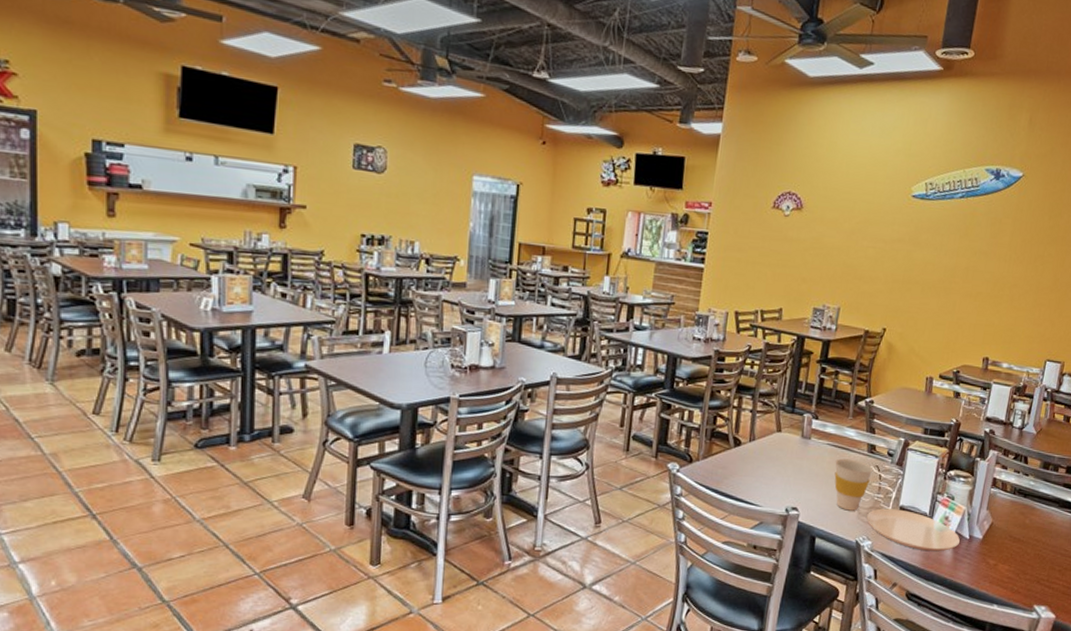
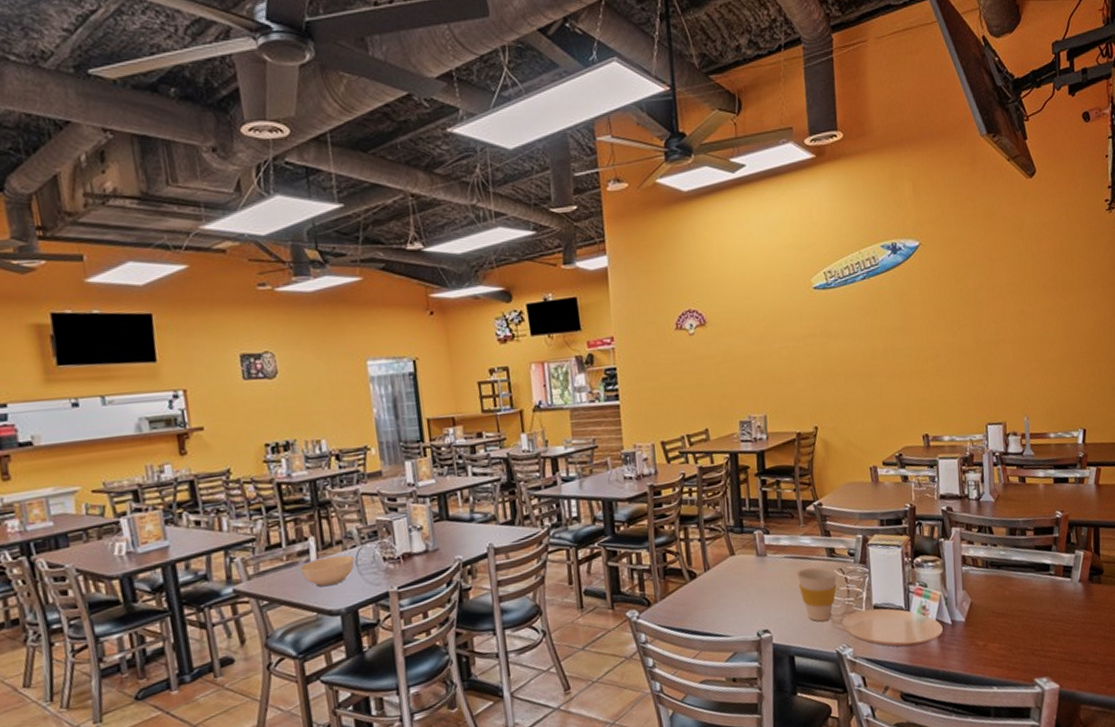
bowl: none [371,353,424,381] -> present [300,555,355,587]

